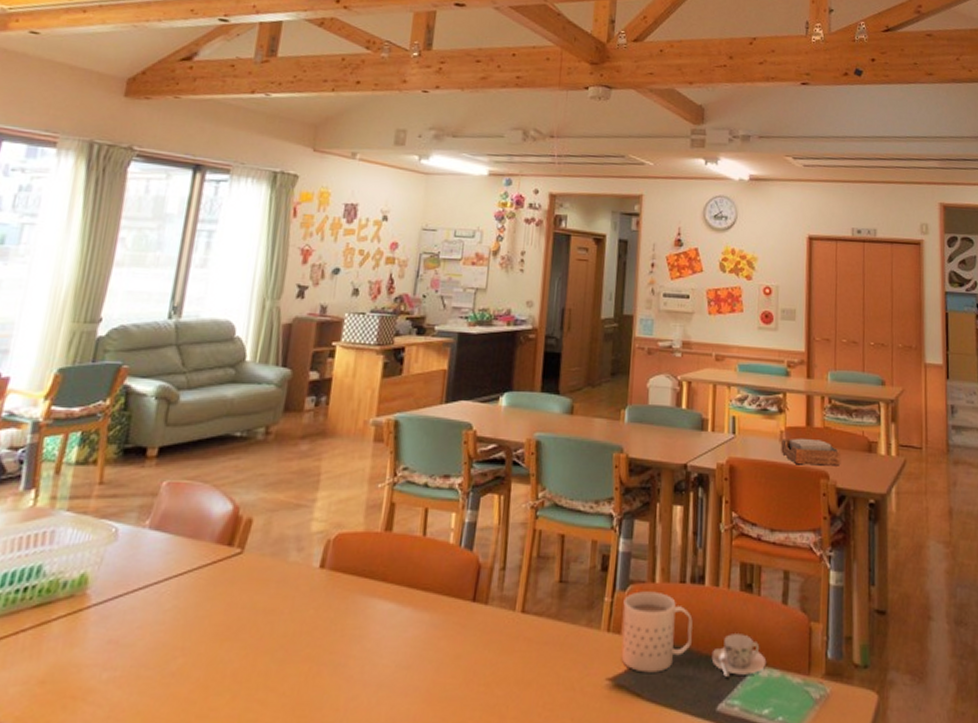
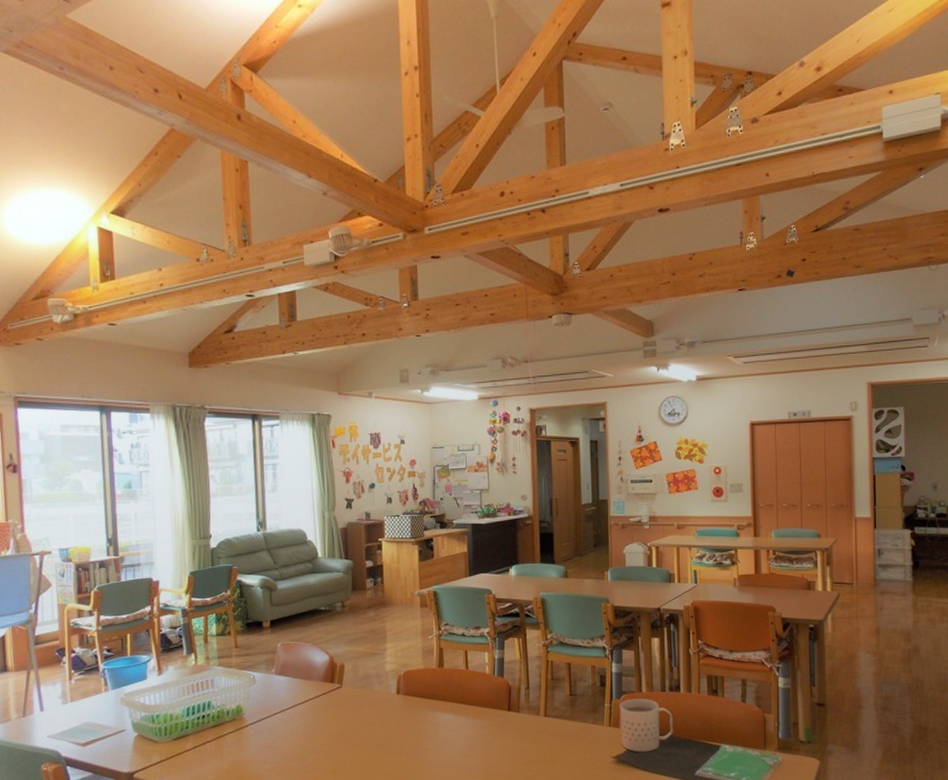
teacup: present [711,634,767,677] -> none [689,724,731,753]
napkin holder: present [781,438,840,466] -> none [735,582,784,603]

